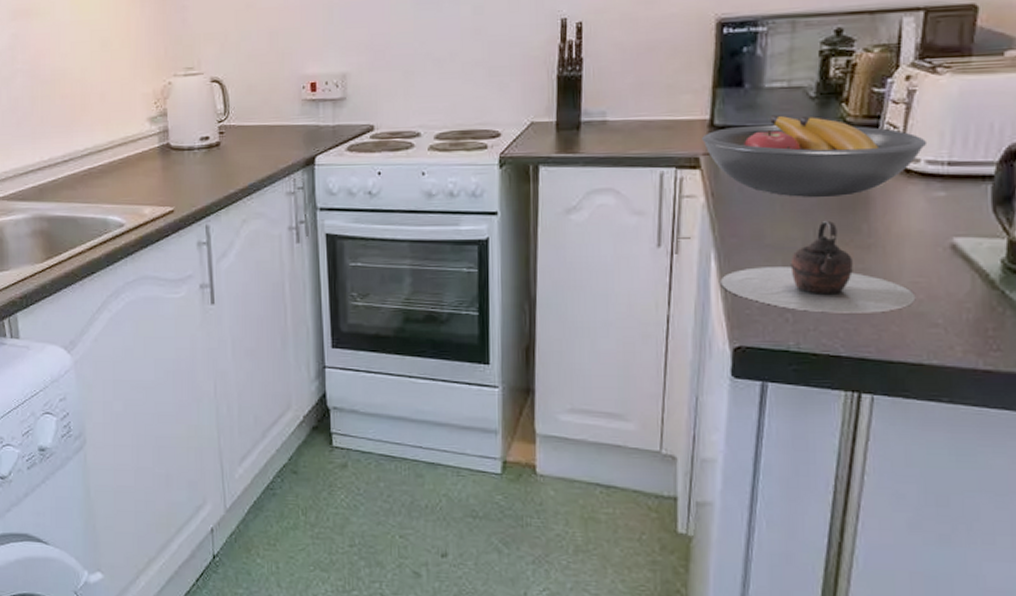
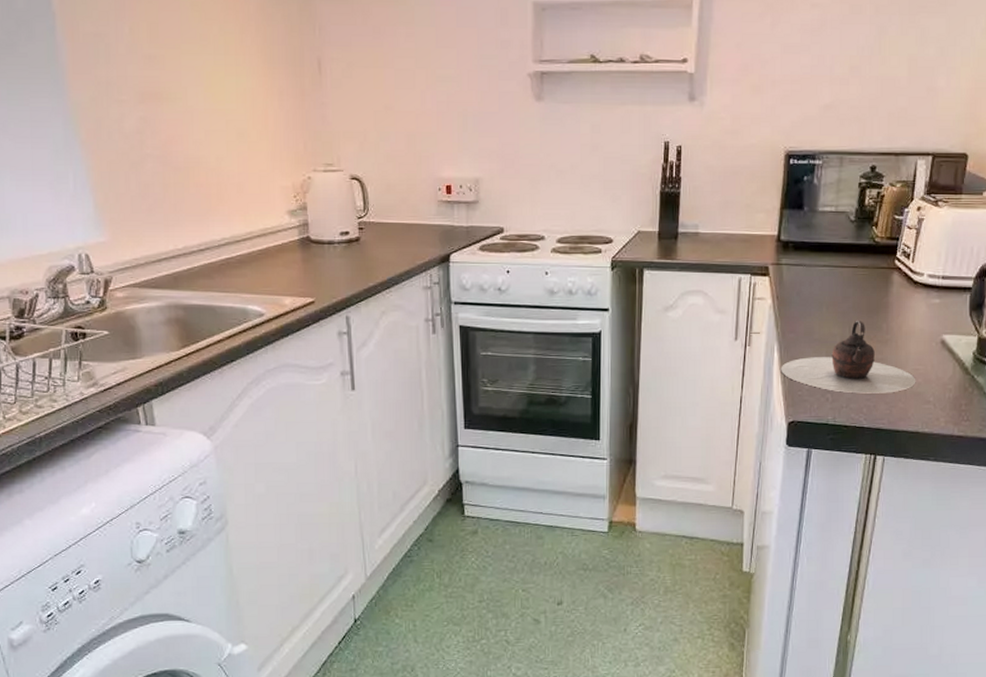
fruit bowl: present [702,115,928,198] -> none [771,234,930,302]

